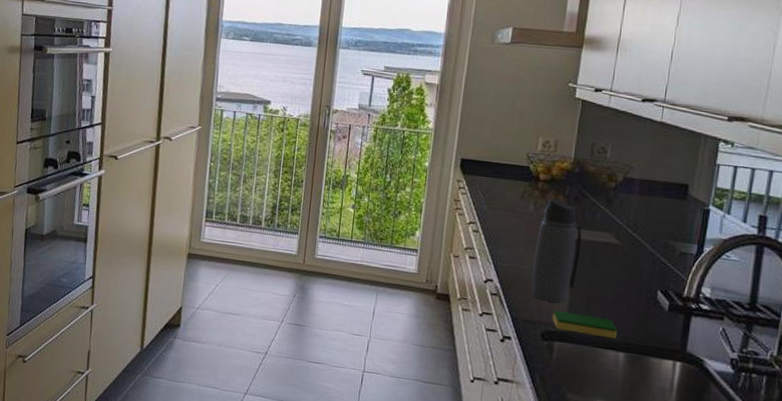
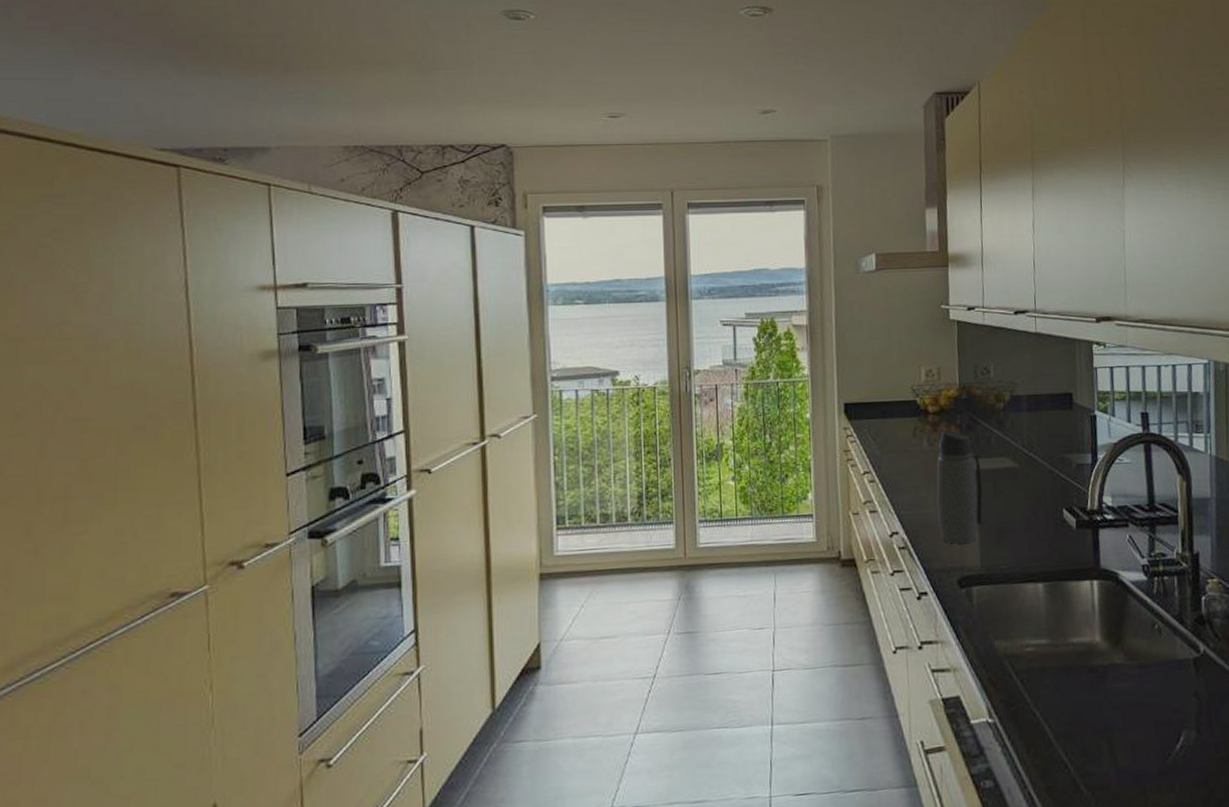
dish sponge: present [552,310,617,339] -> none [965,549,1032,573]

